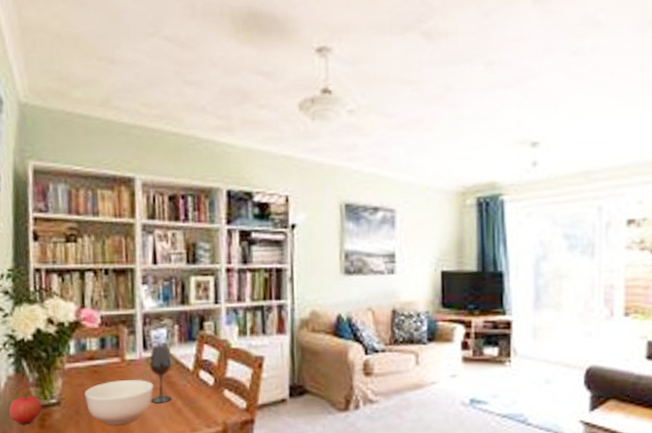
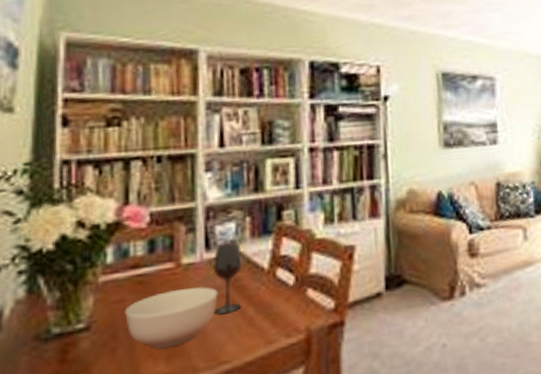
fruit: present [9,394,42,425] -> none [14,321,64,363]

